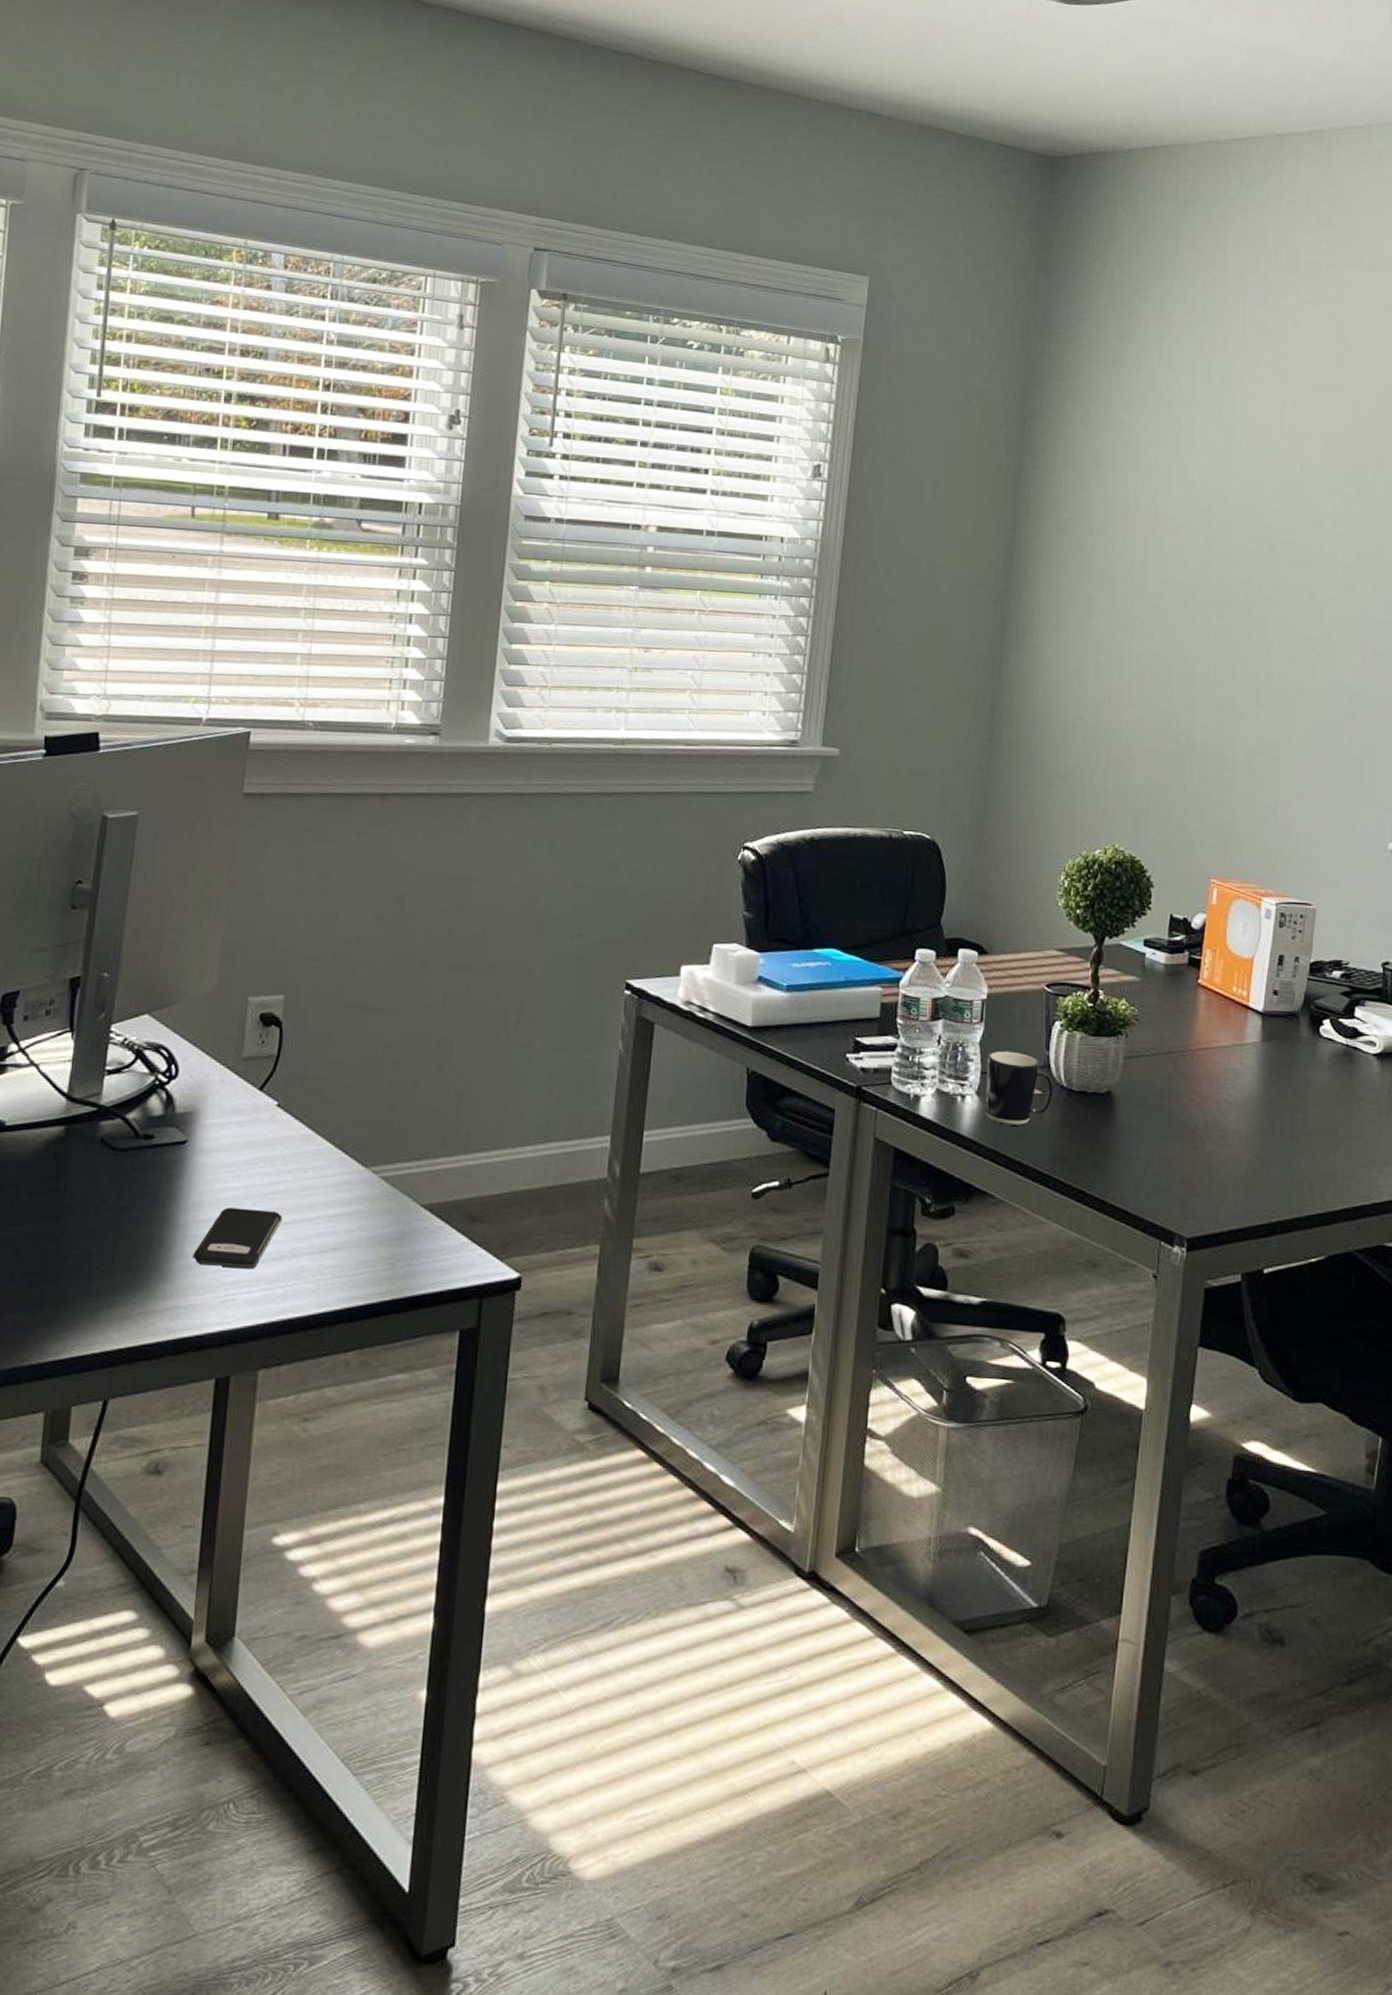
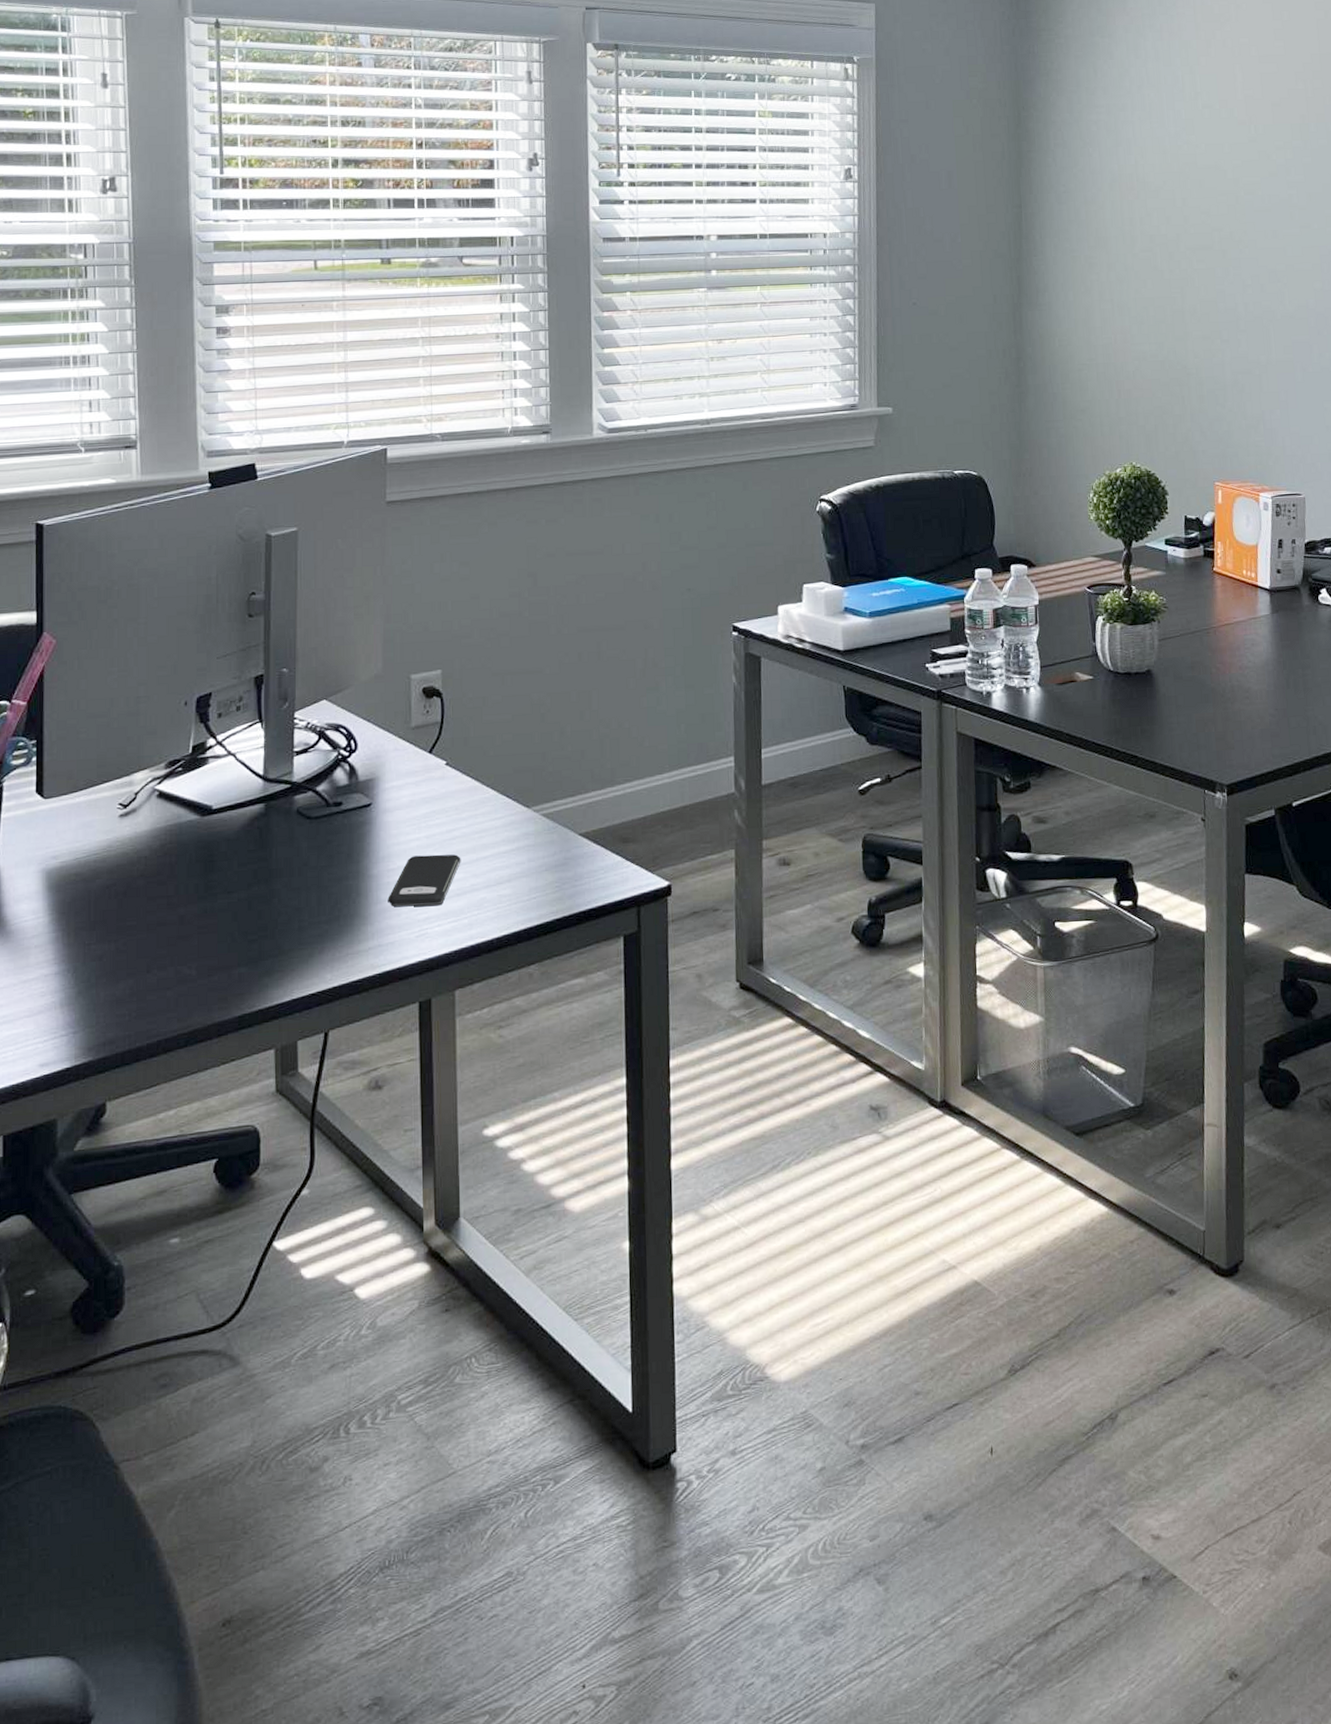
mug: present [985,1050,1054,1126] -> none [1044,645,1103,708]

